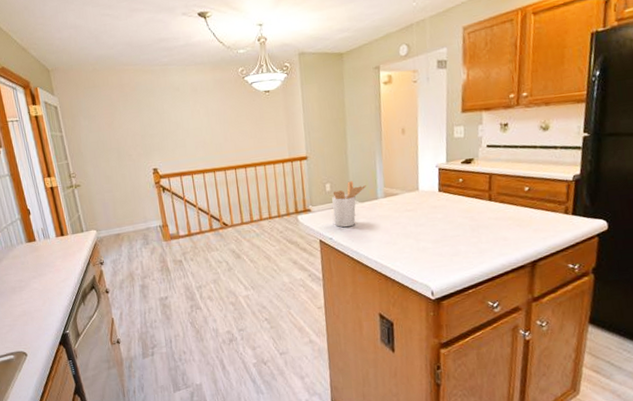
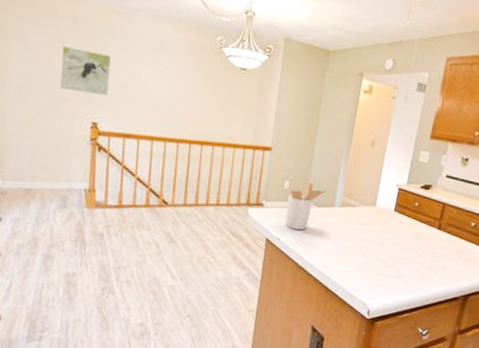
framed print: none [117,109,161,147] -> present [60,45,111,96]

